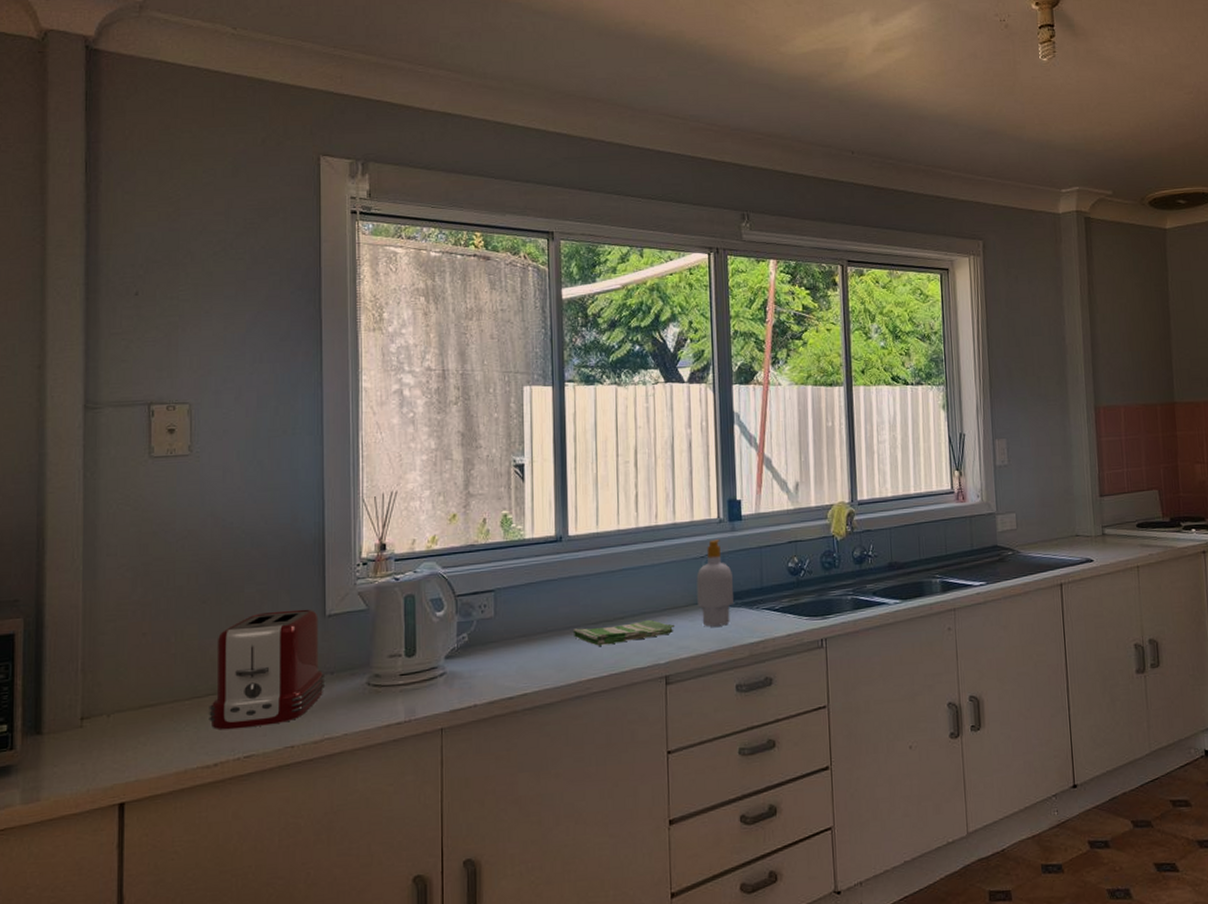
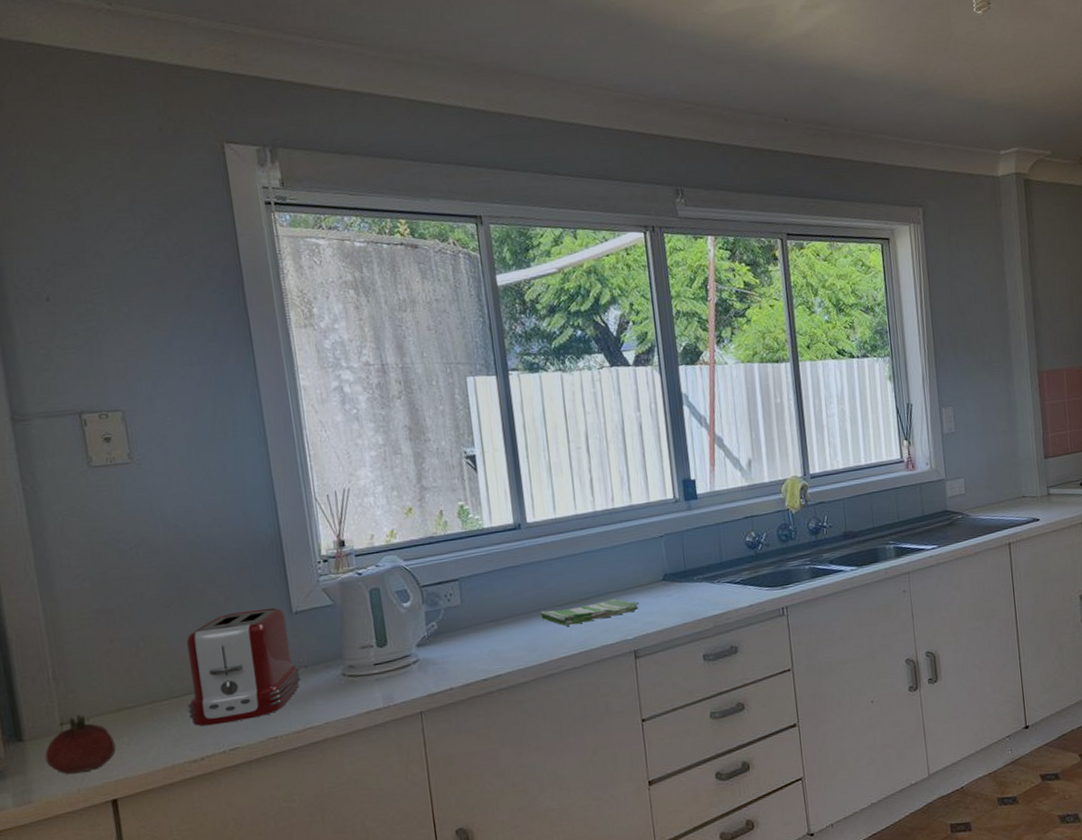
fruit: none [60,710,132,772] -> present [45,715,116,774]
soap bottle: present [696,539,734,627] -> none [657,518,695,602]

